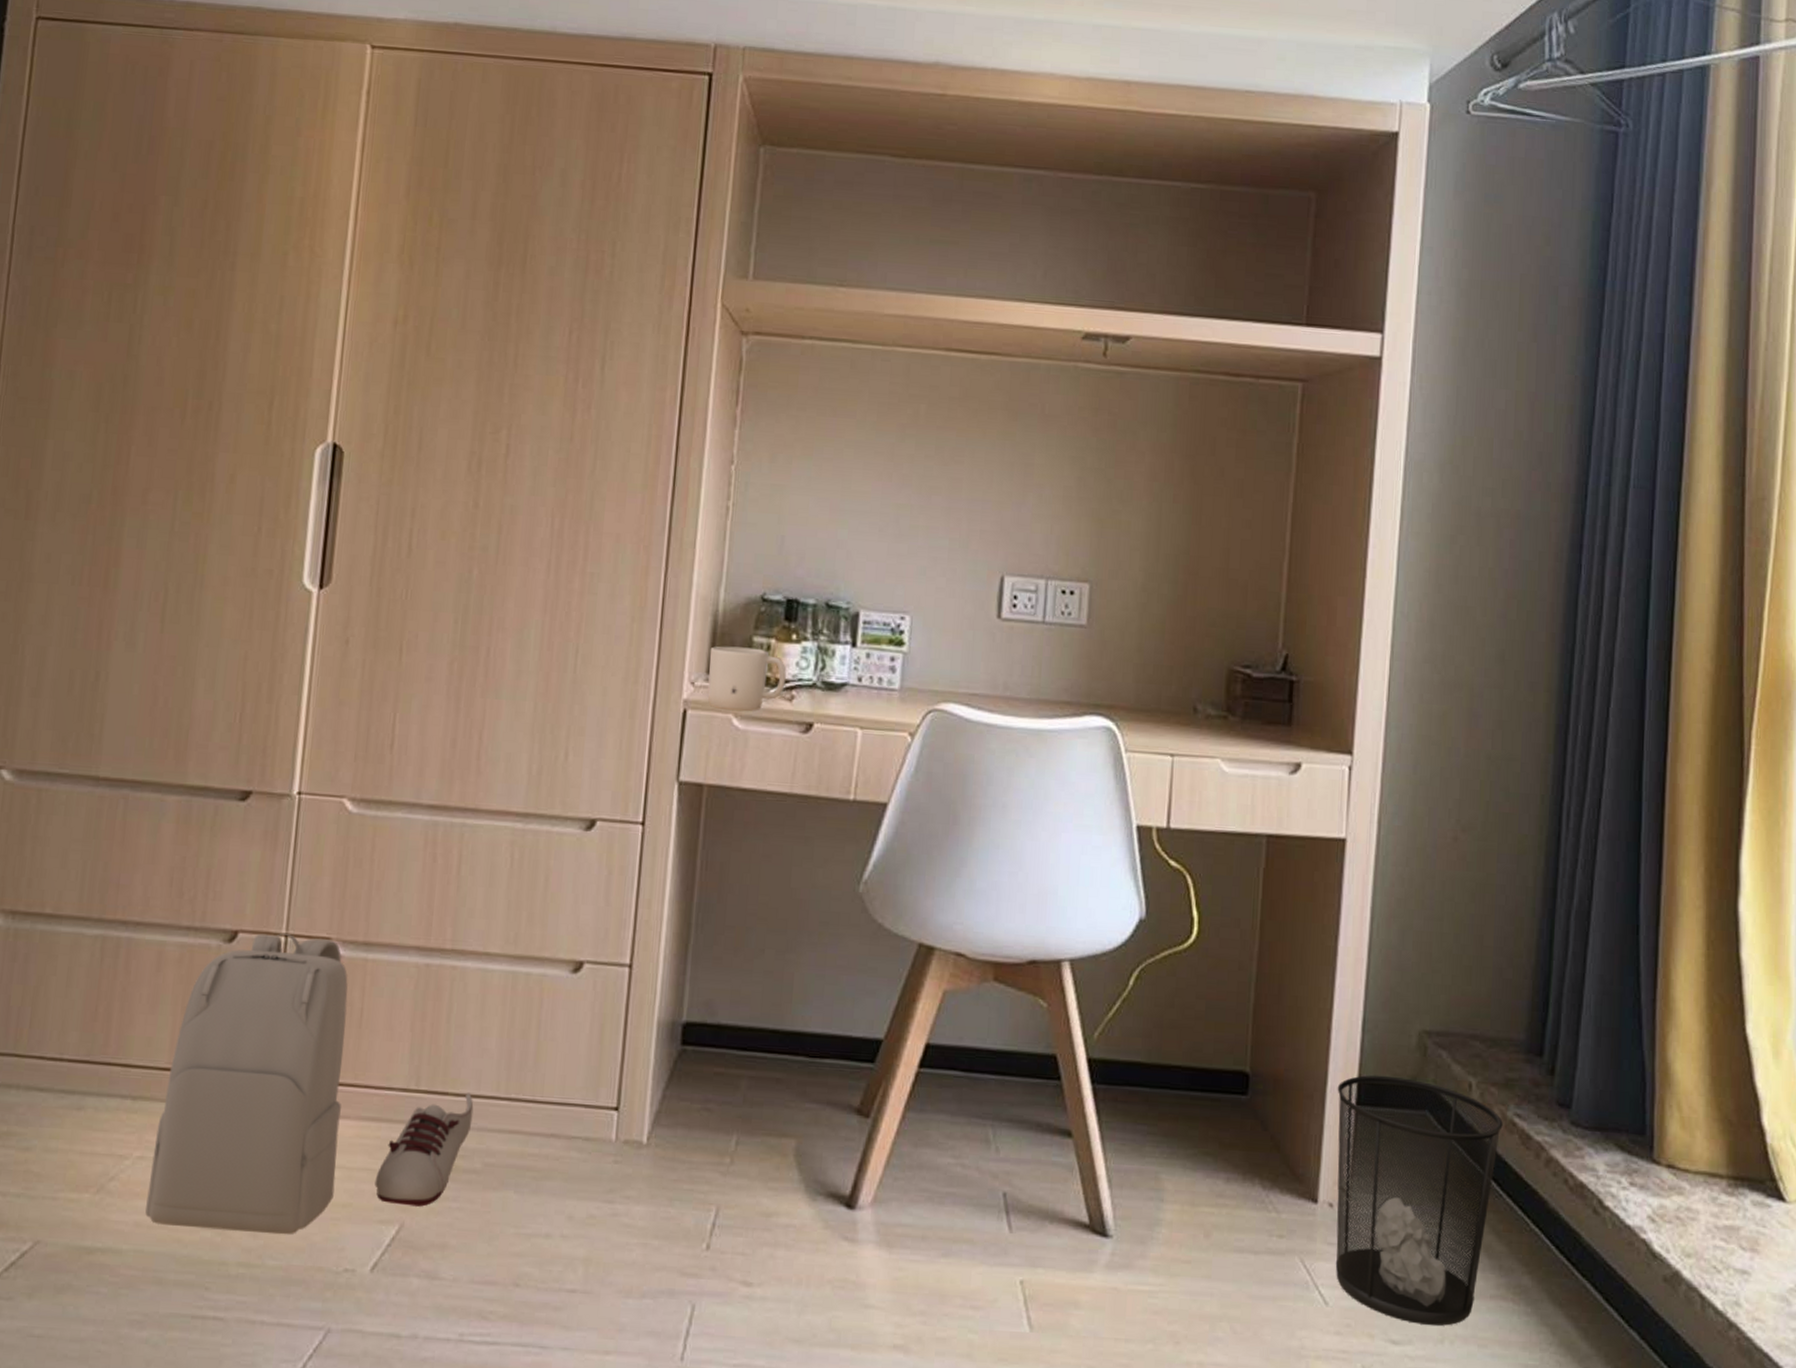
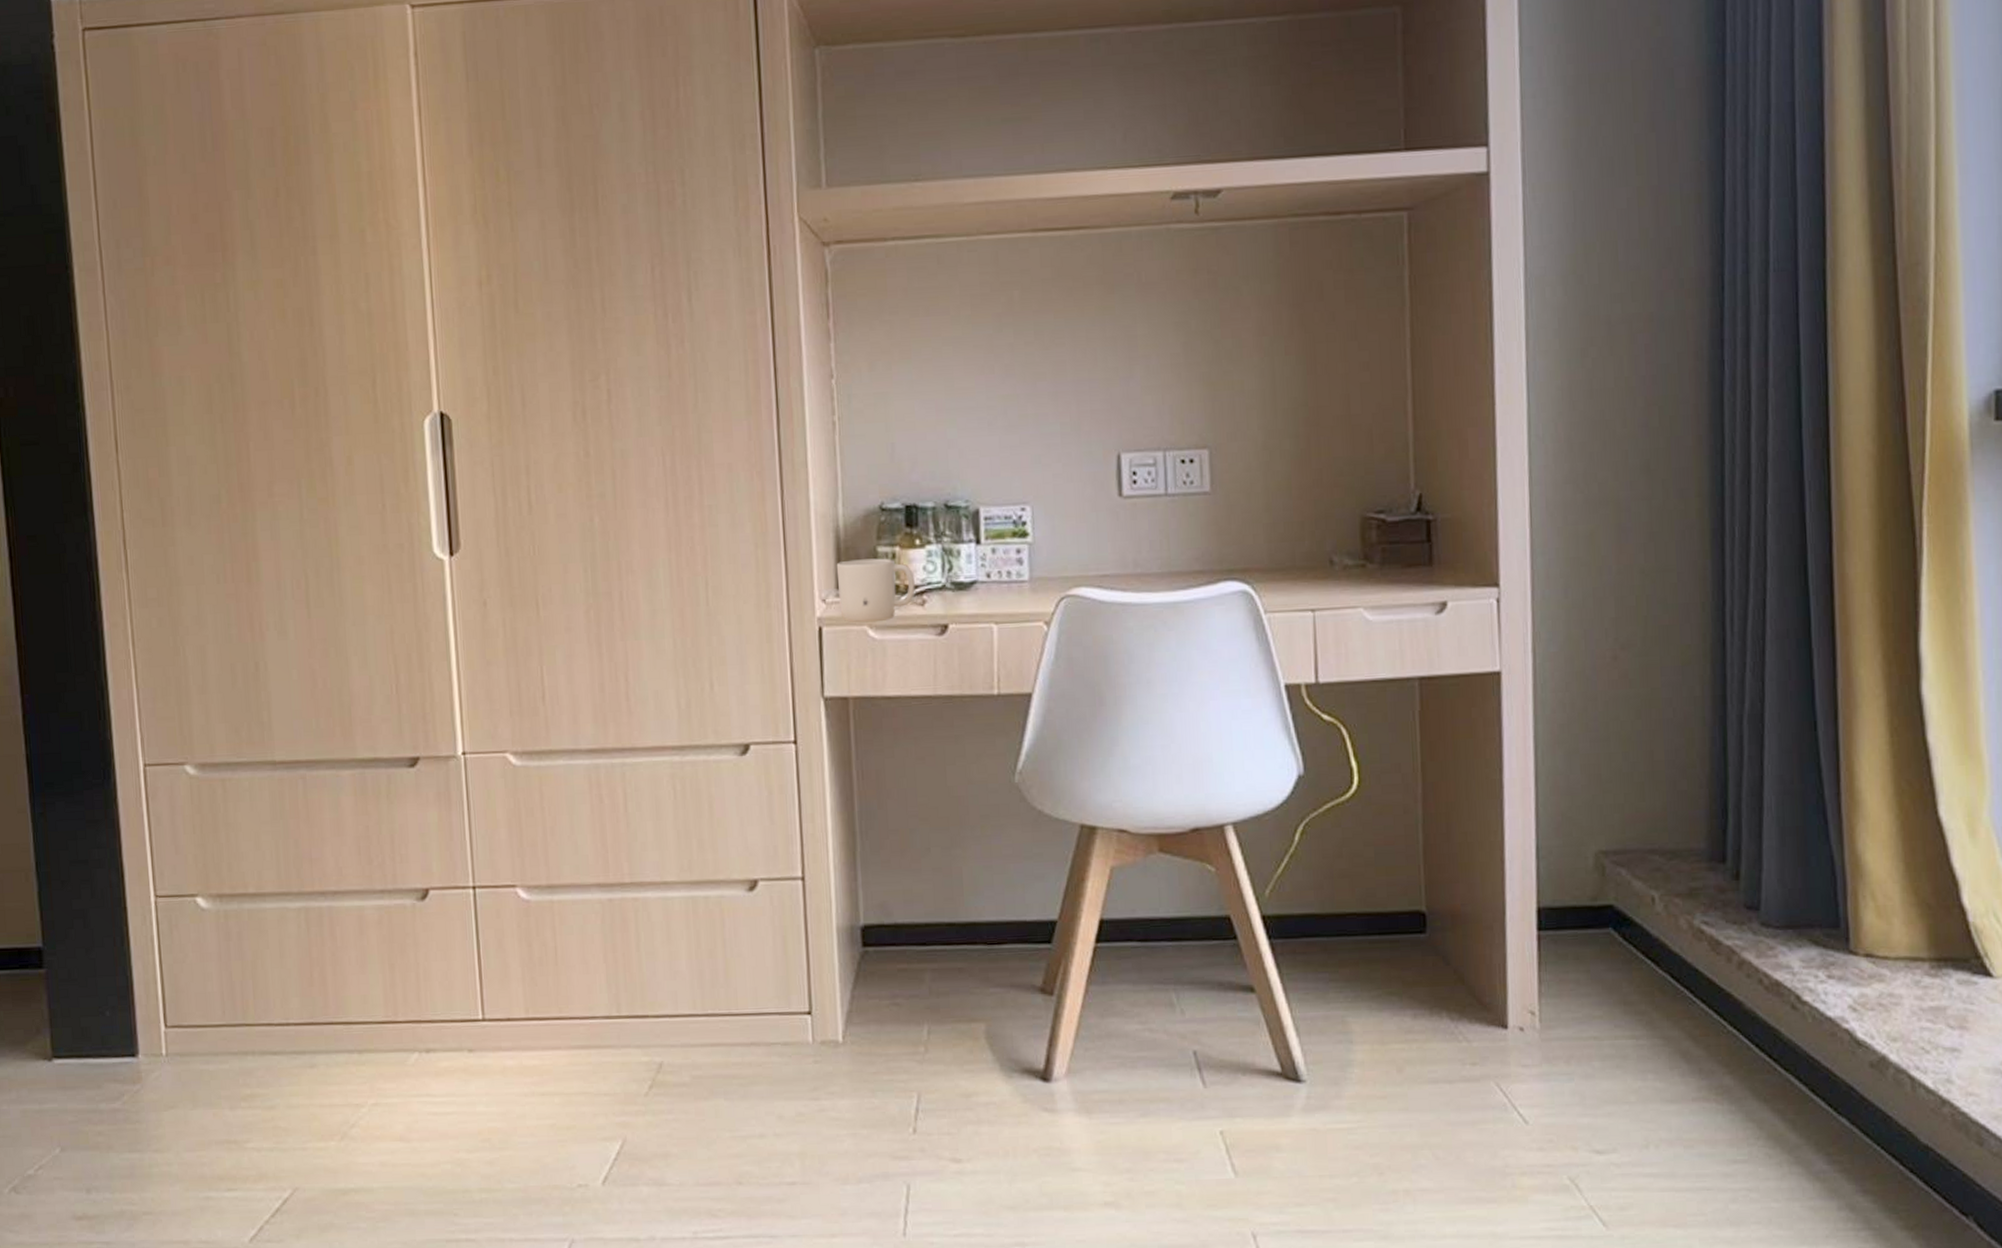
backpack: present [145,932,348,1235] -> none [385,885,557,1163]
shoe: present [375,1093,474,1207] -> none [593,1013,675,1122]
waste bin: present [1335,1075,1503,1326] -> none [1516,899,1690,1133]

